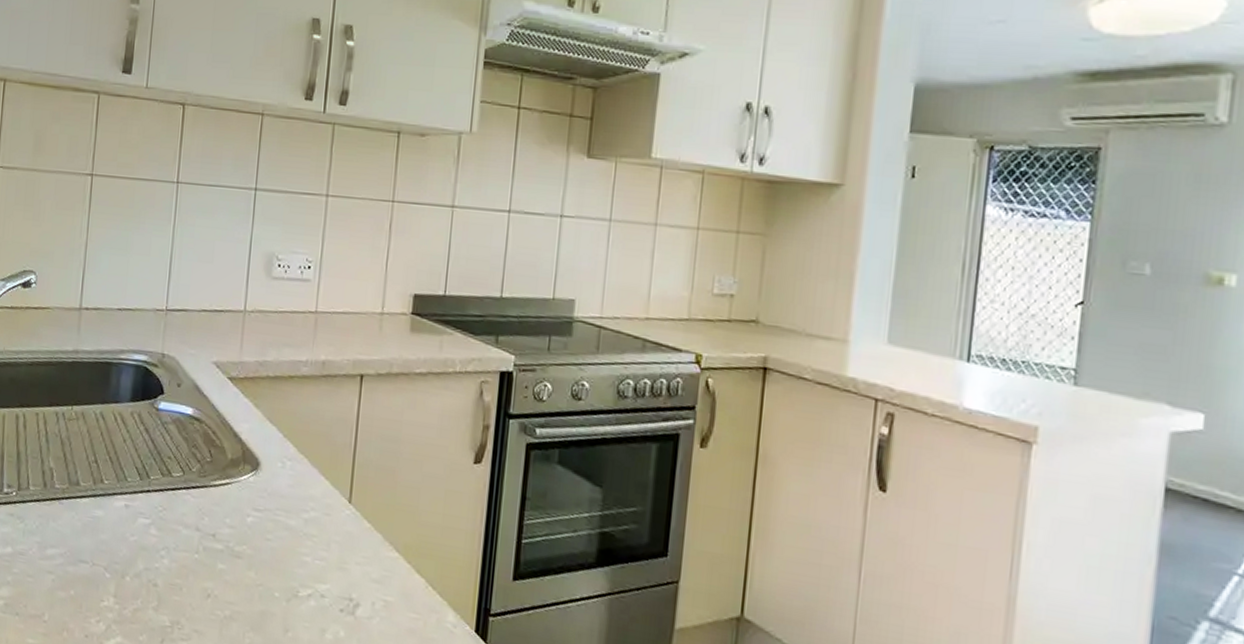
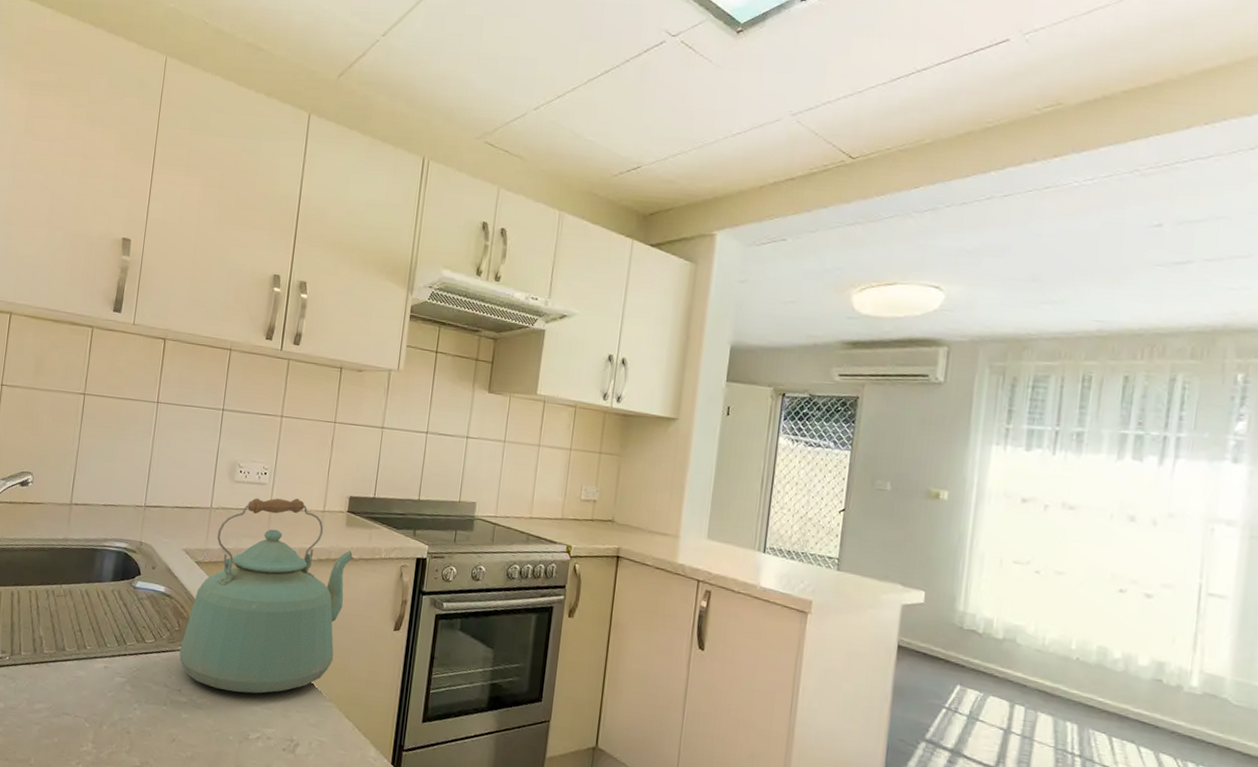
kettle: none [212,297,421,541] -> present [179,498,354,694]

